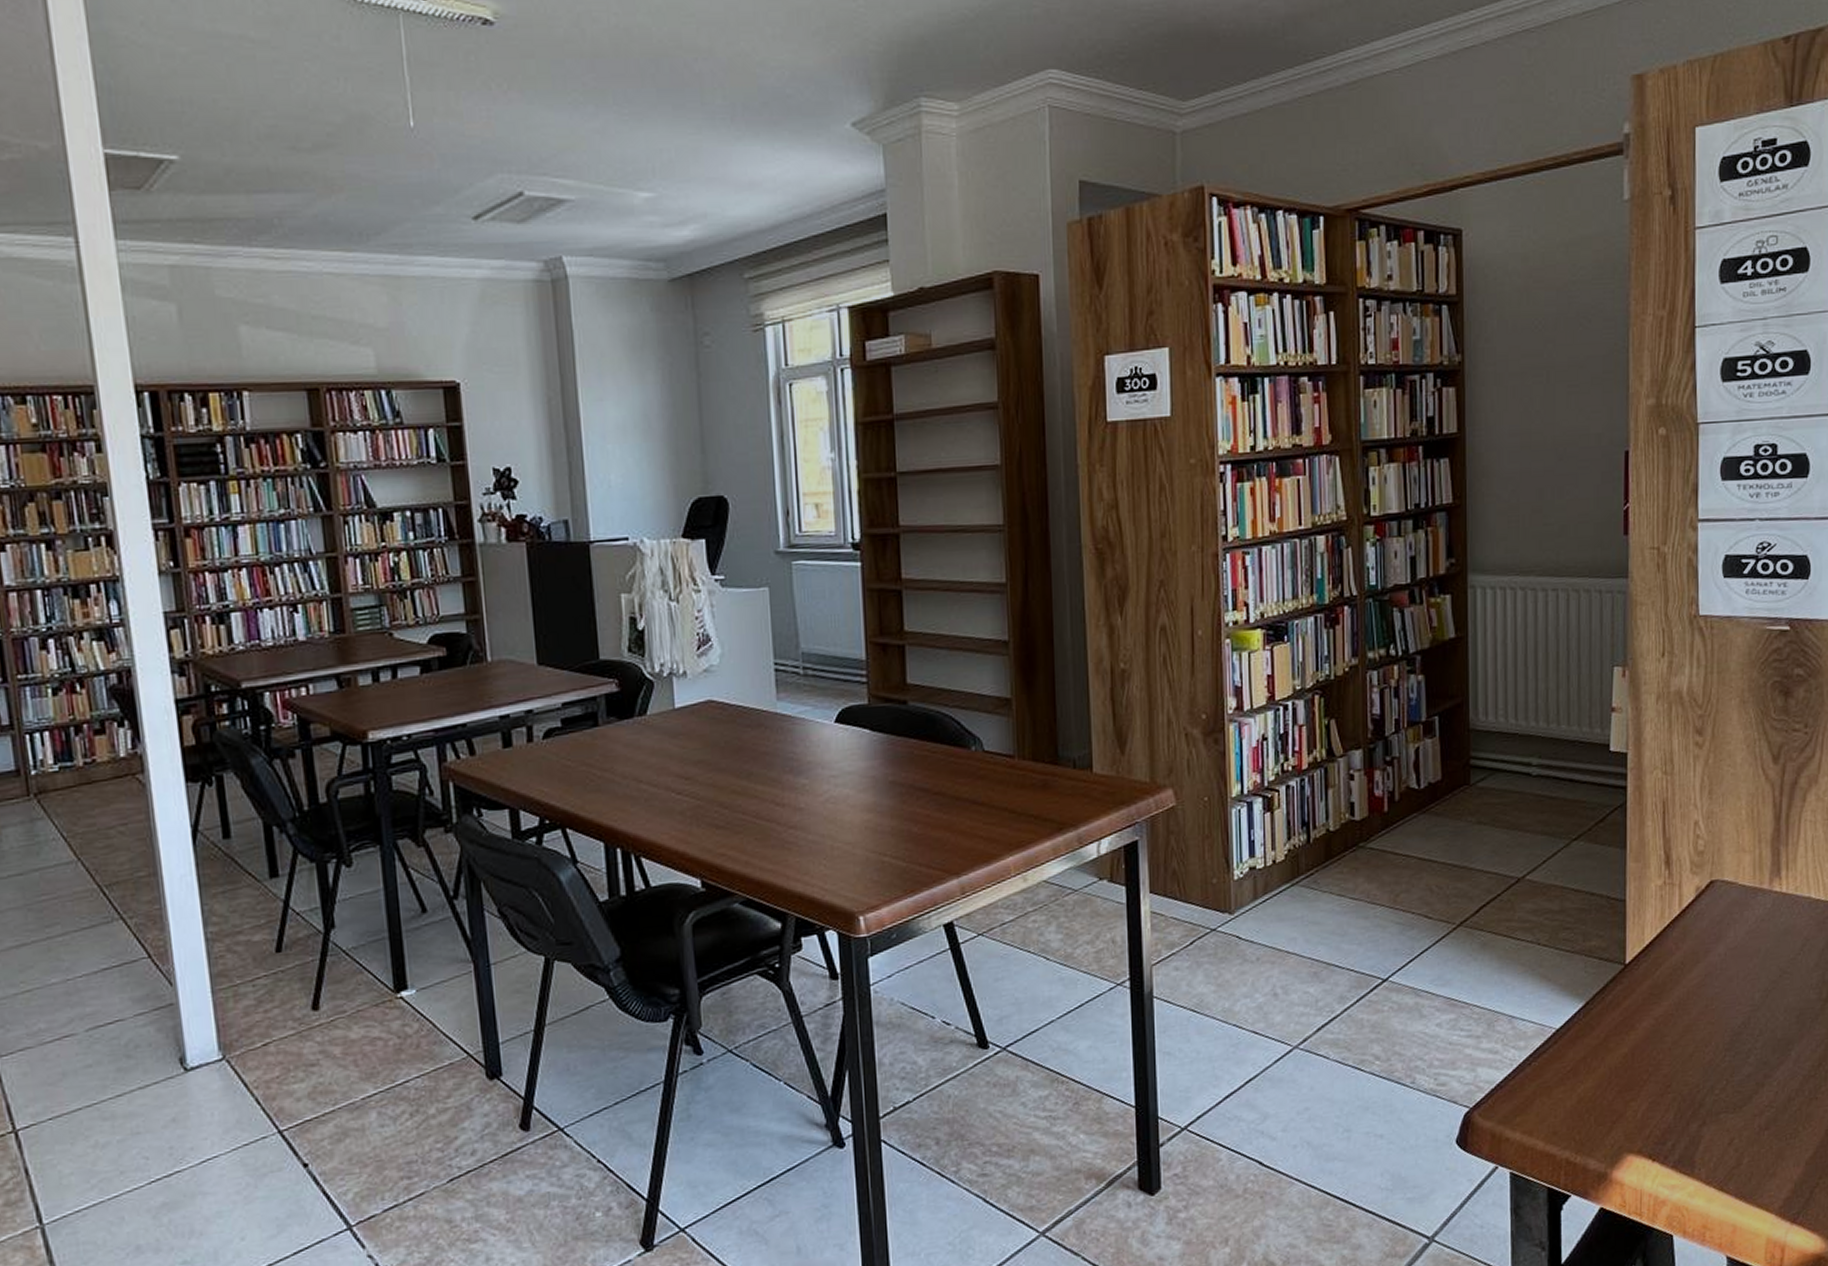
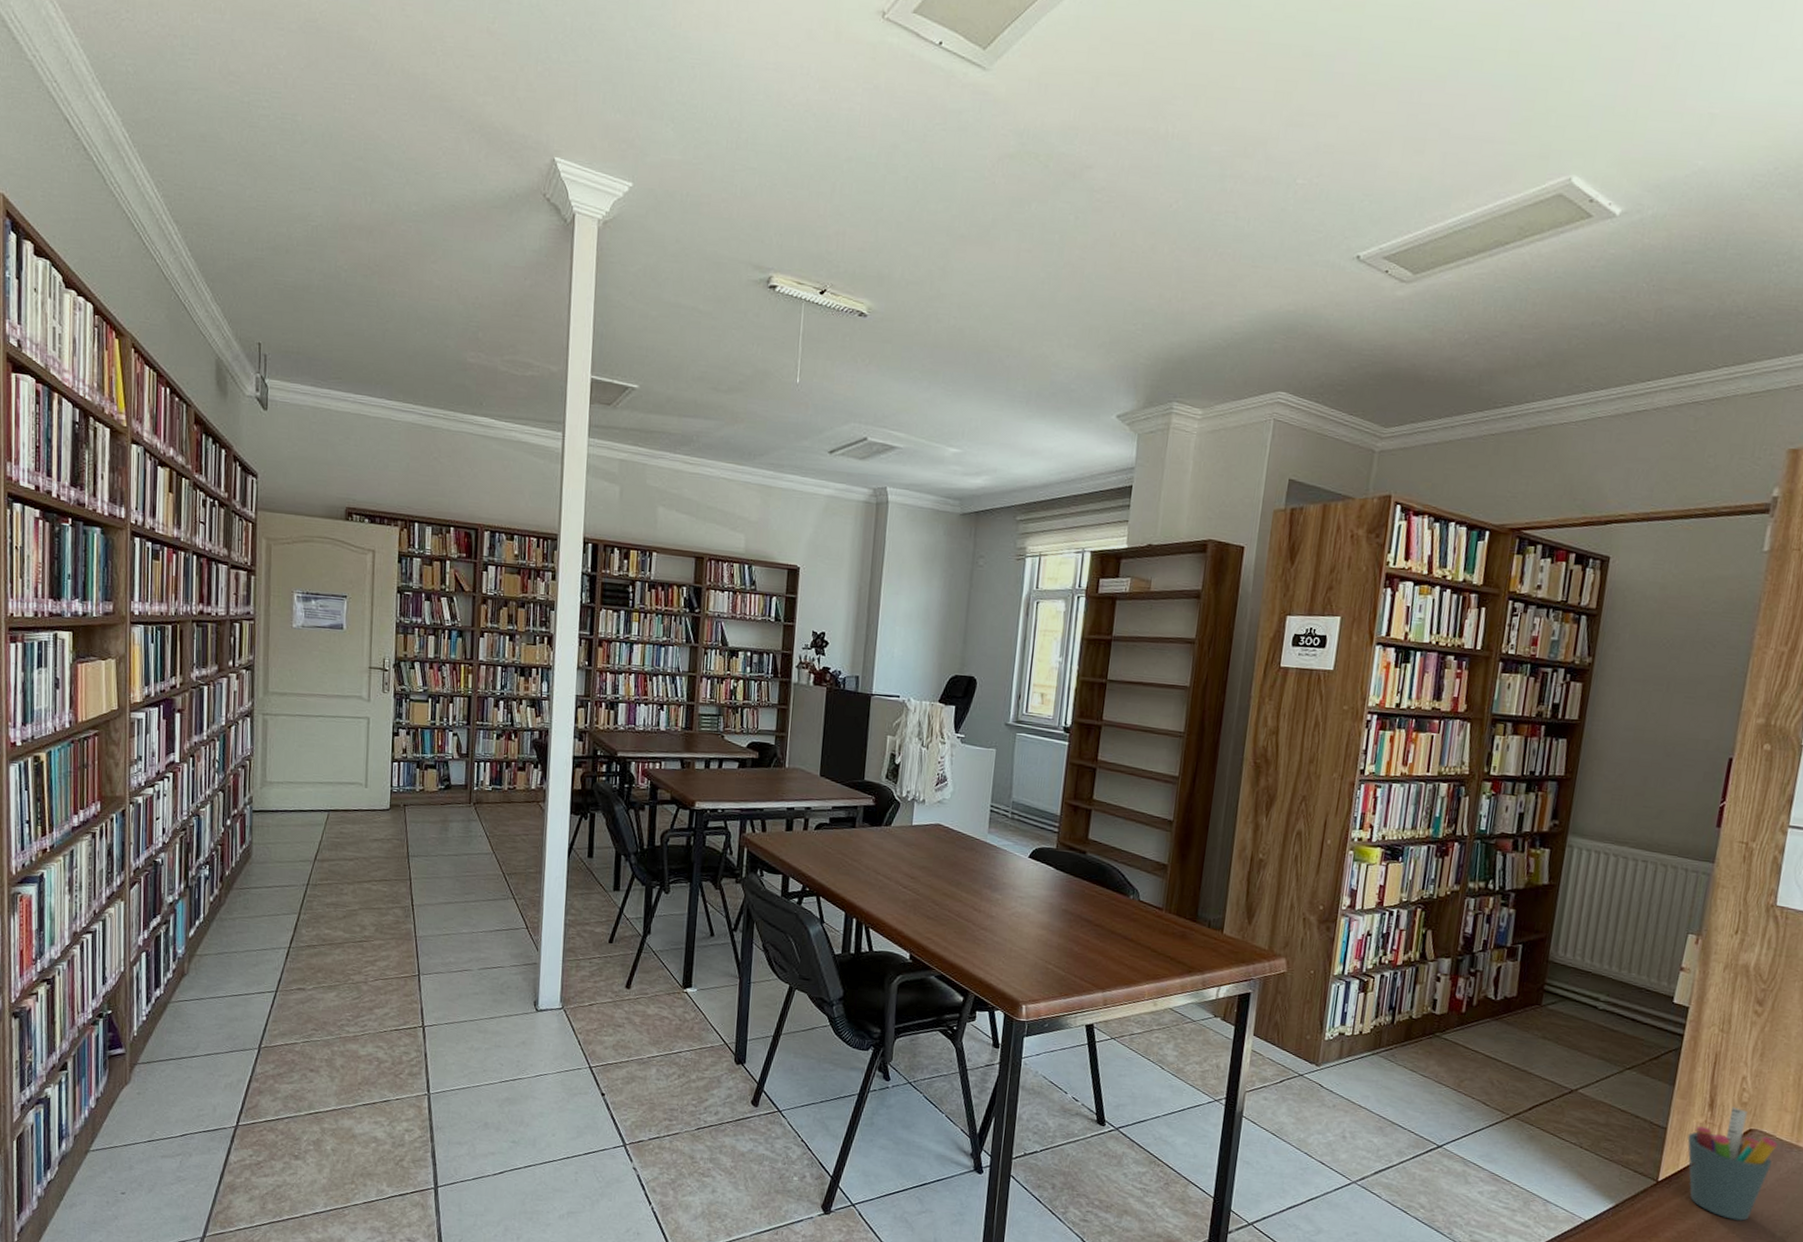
pen holder: none [1649,858,1741,990] -> present [1687,1106,1778,1221]

